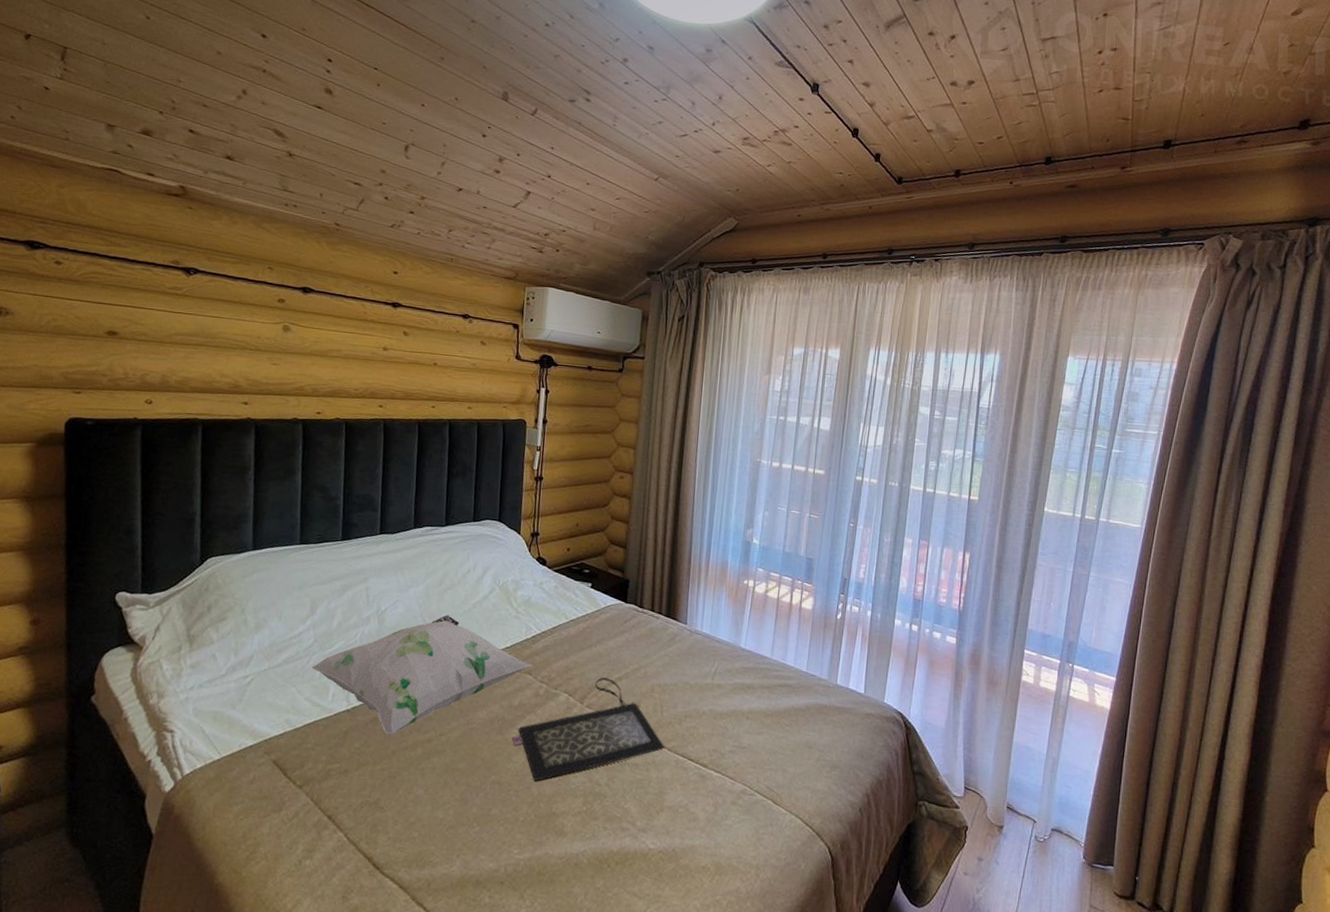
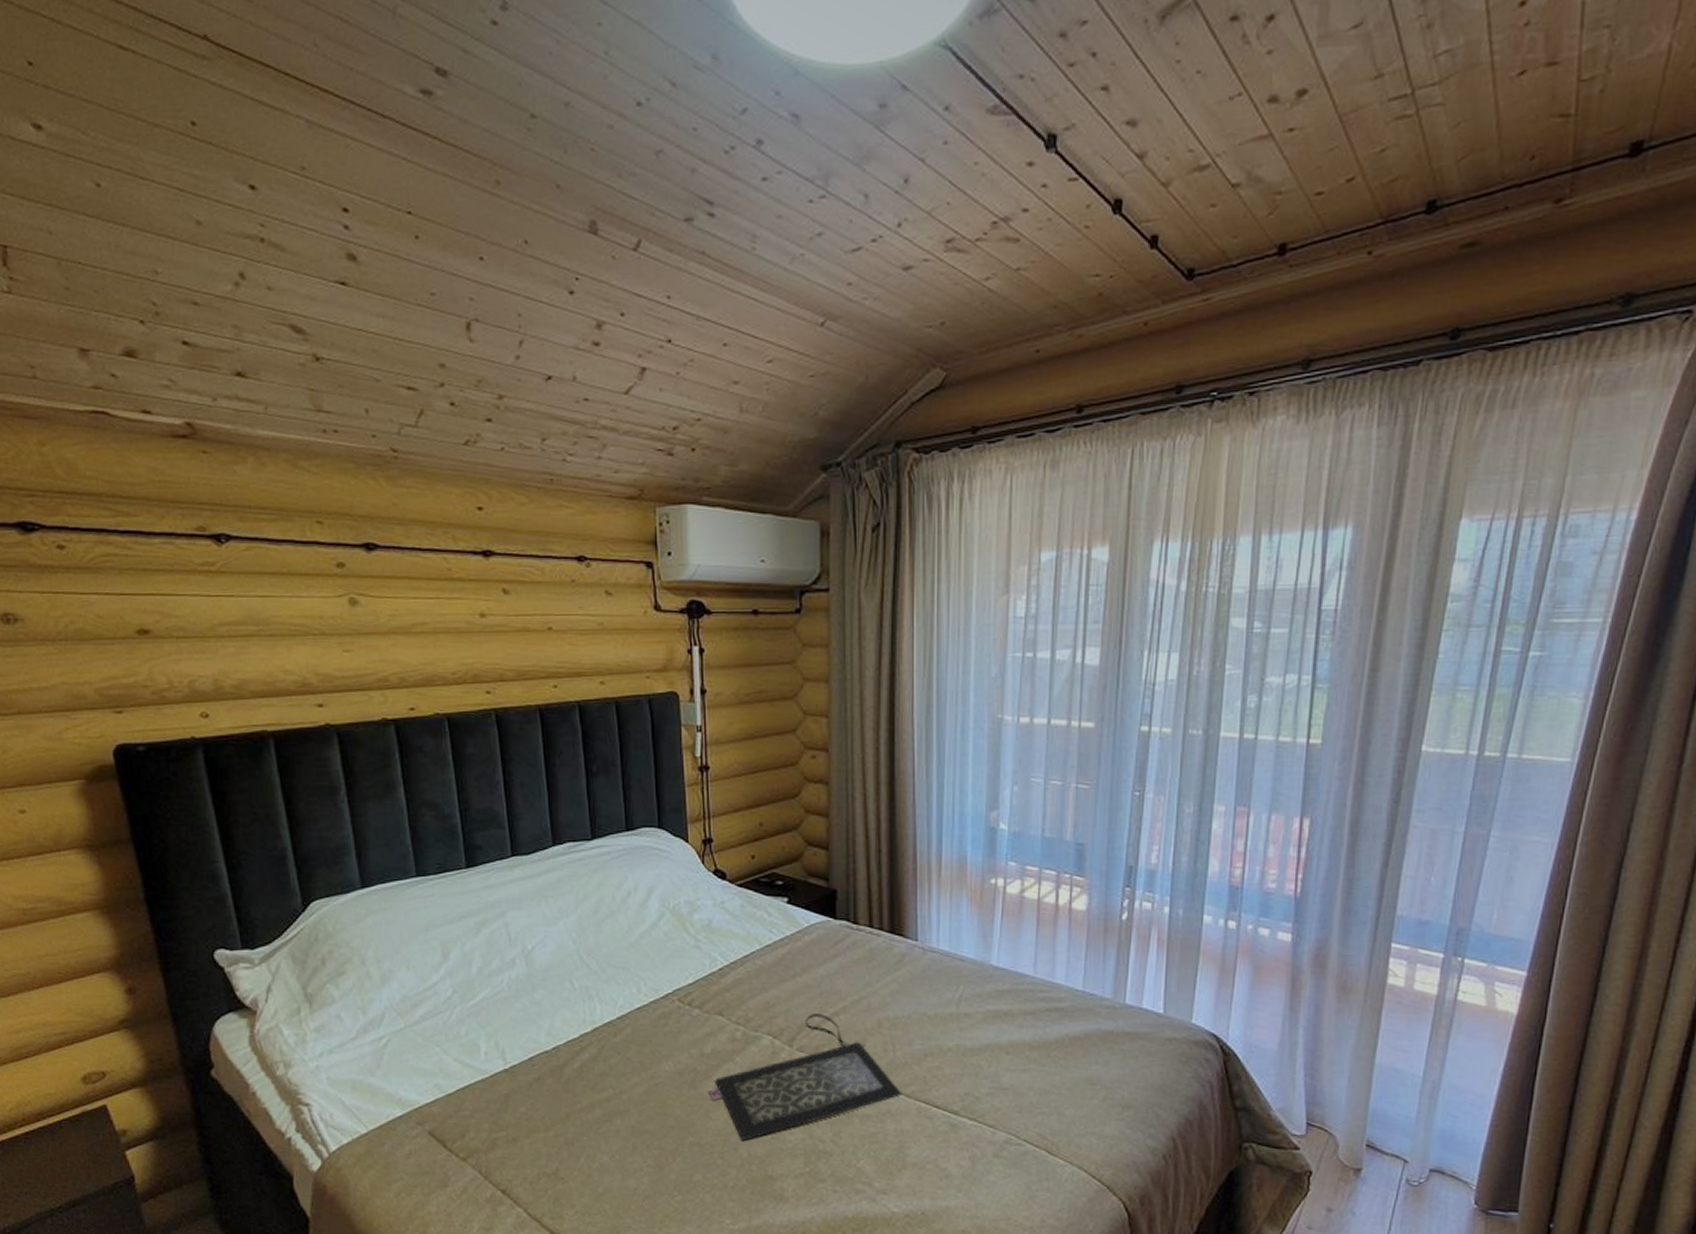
decorative pillow: present [311,615,534,736] -> none [454,949,725,1096]

